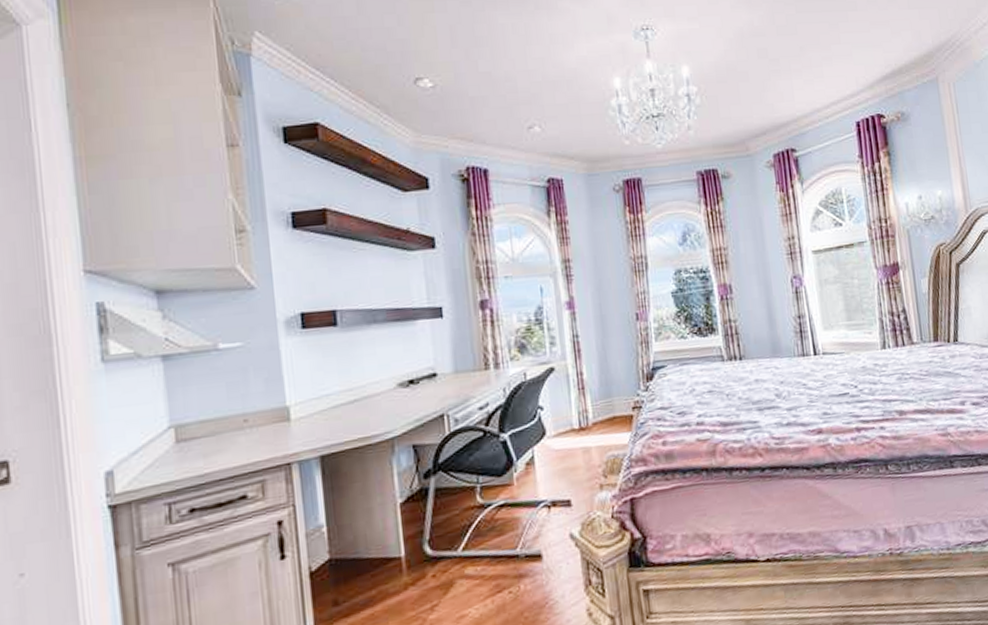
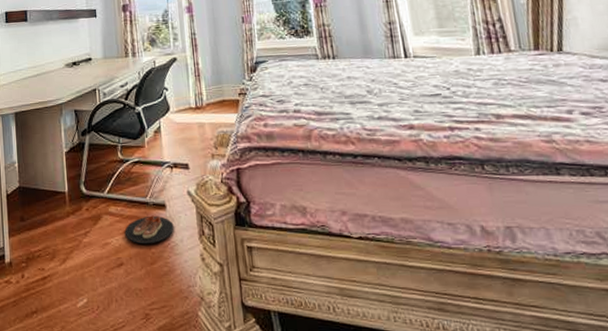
slippers: none [487,570,553,609] -> present [124,215,174,244]

